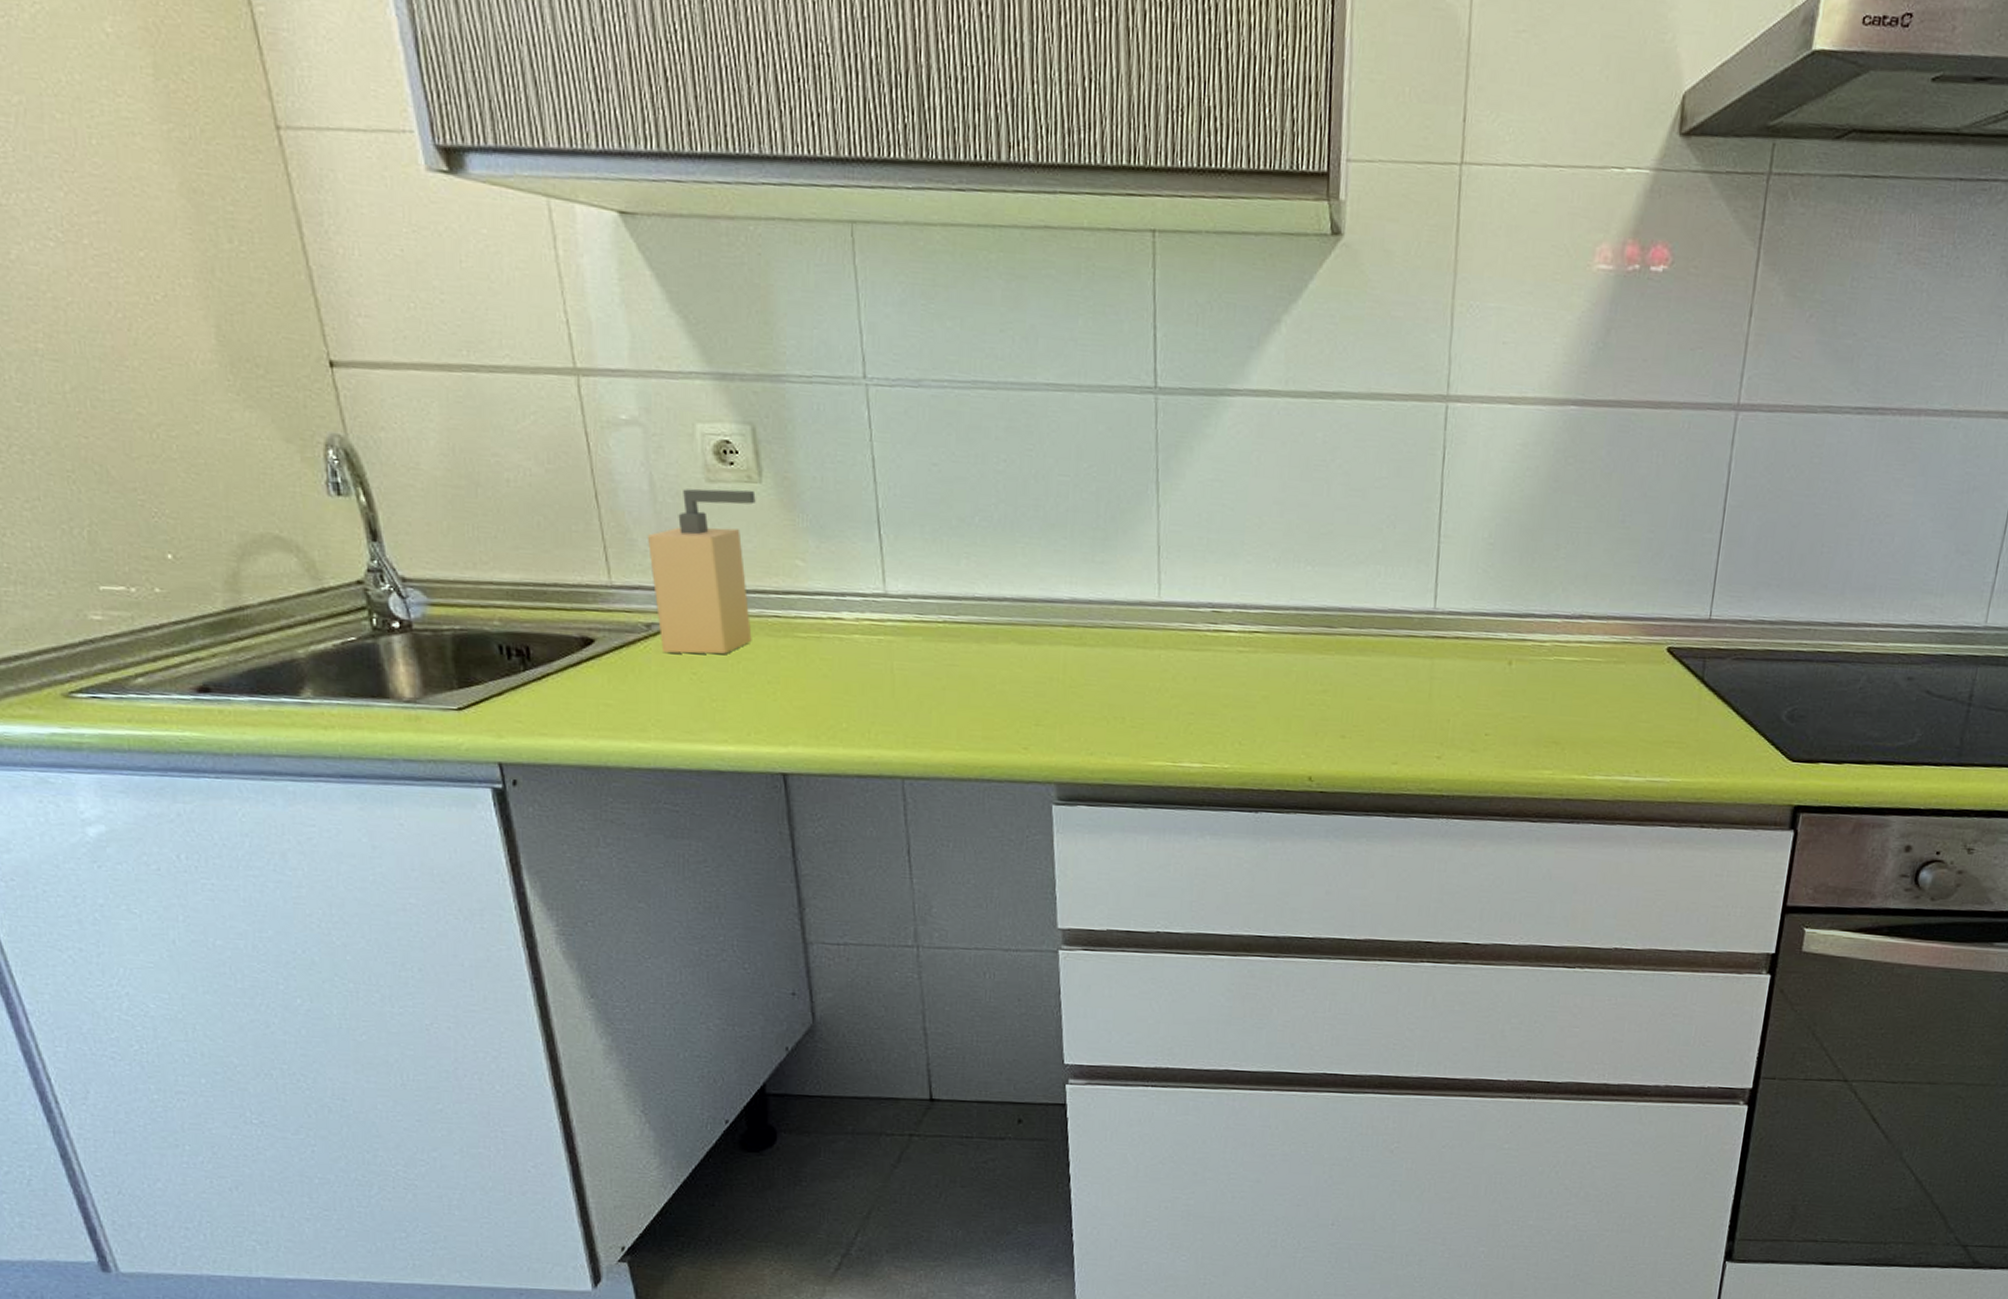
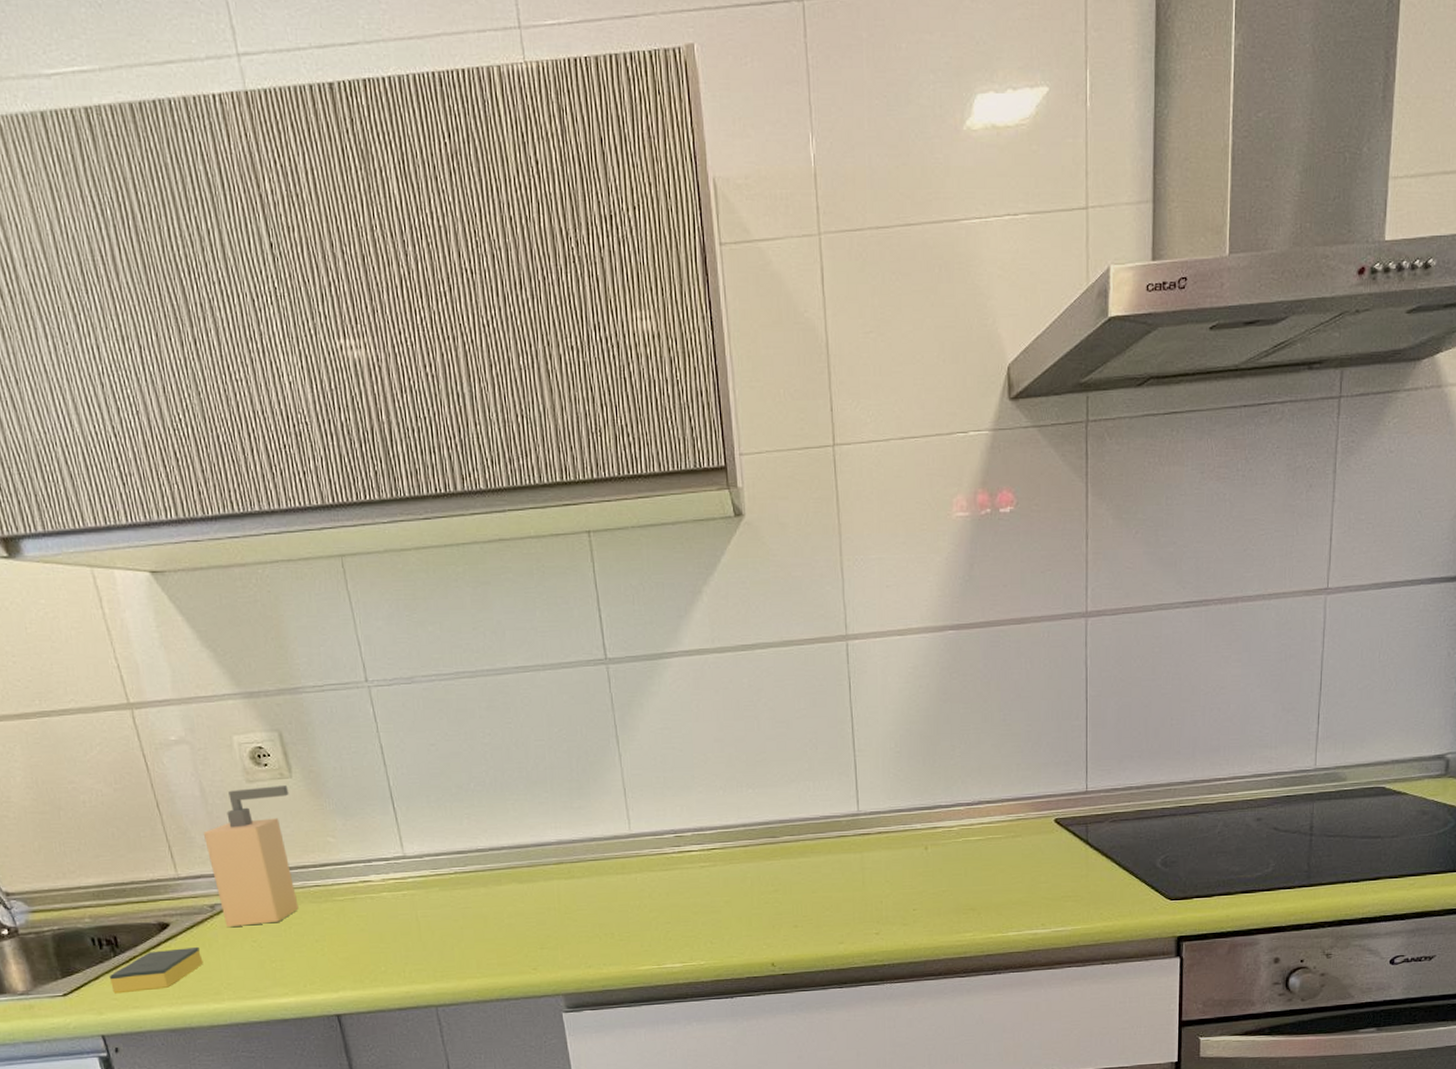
sponge: none [515,670,630,717] -> present [109,946,204,994]

